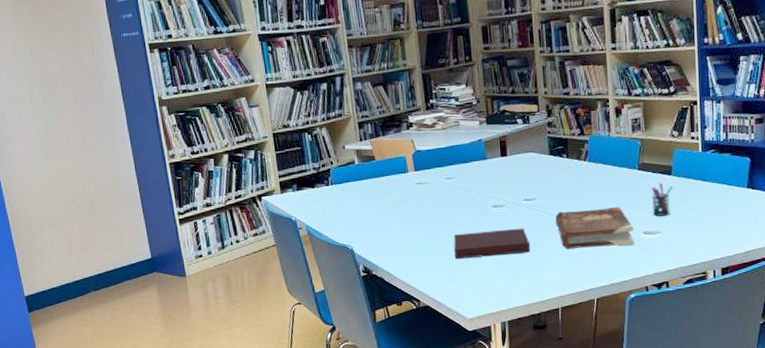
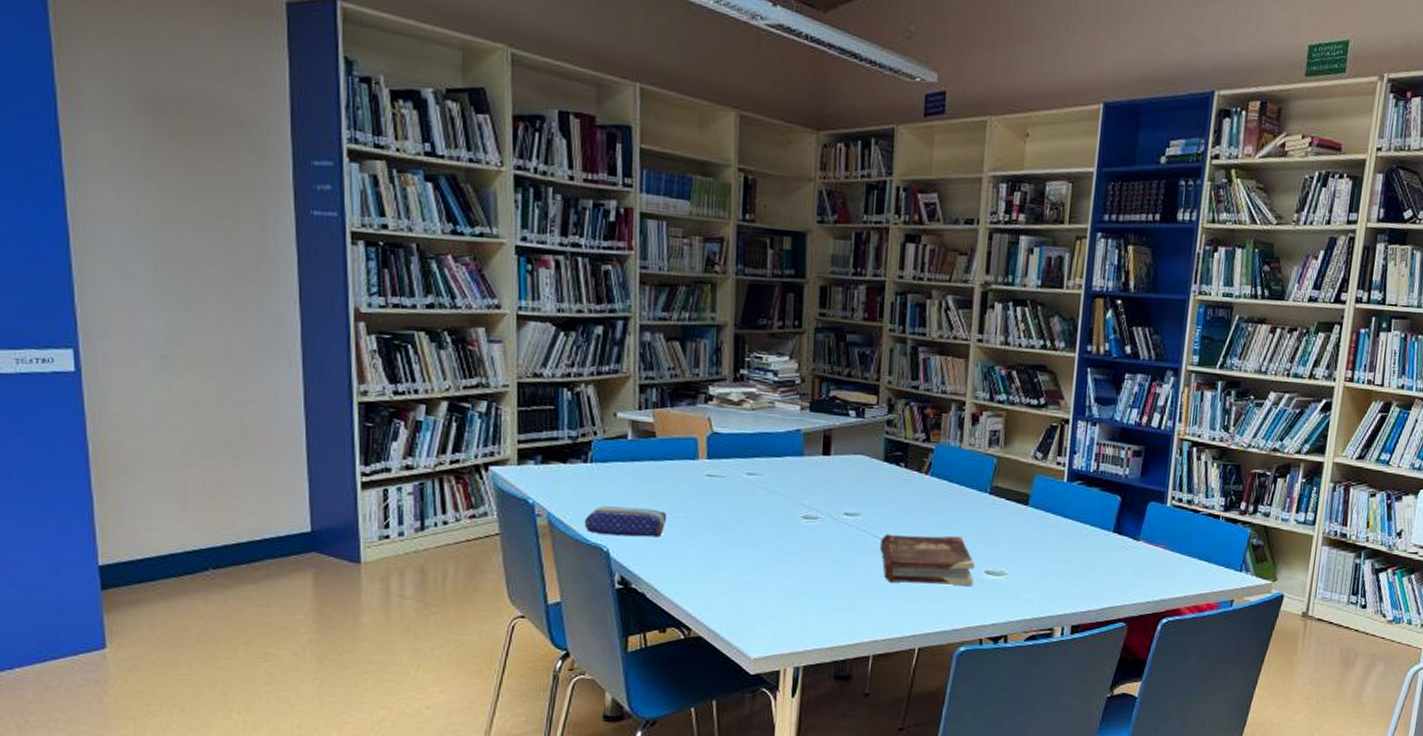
pencil case: none [332,214,392,237] -> present [584,506,667,538]
notebook: present [453,228,531,260] -> none [745,547,845,581]
pen holder: present [651,182,673,216] -> none [1000,512,1028,554]

